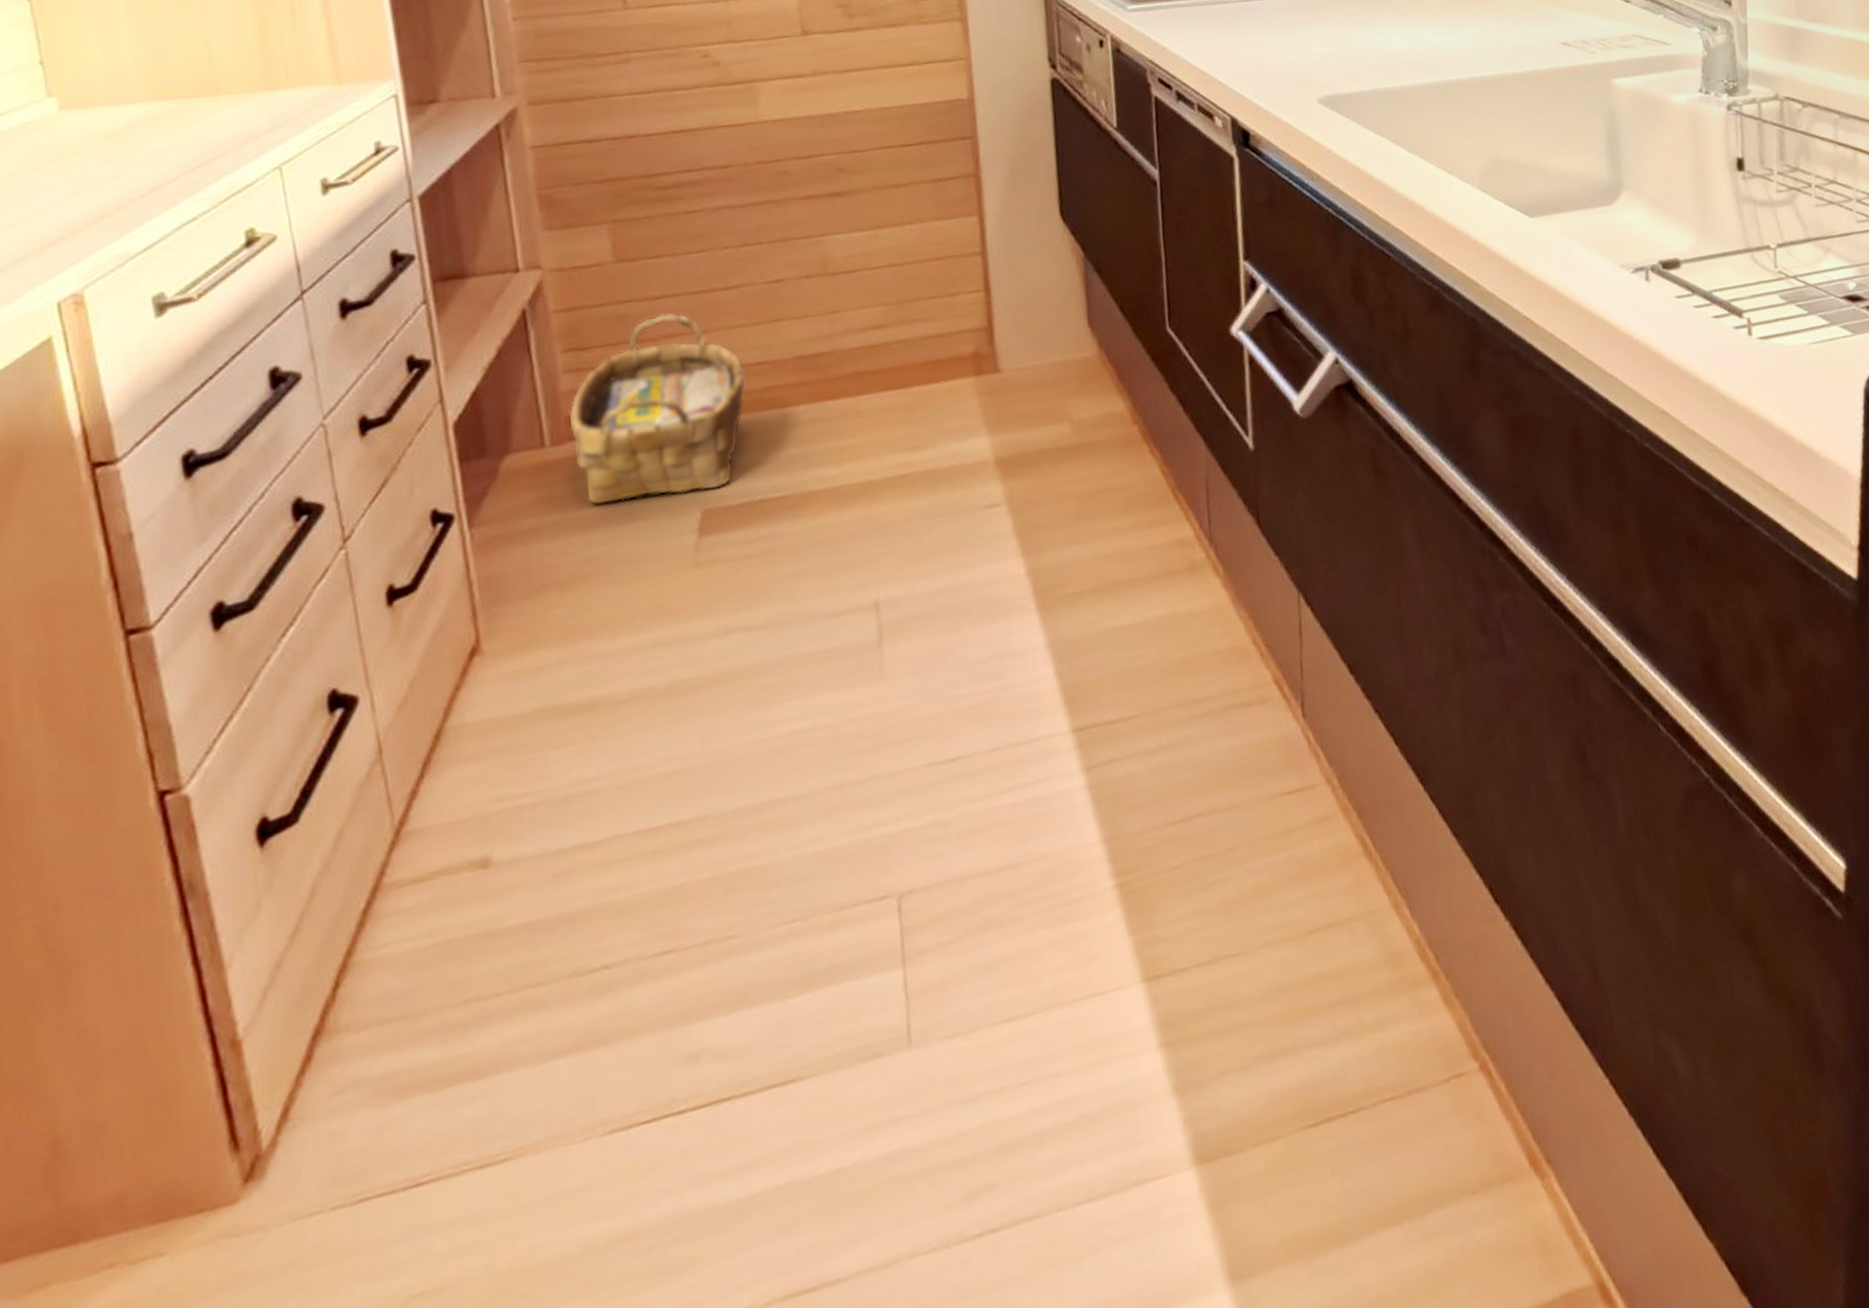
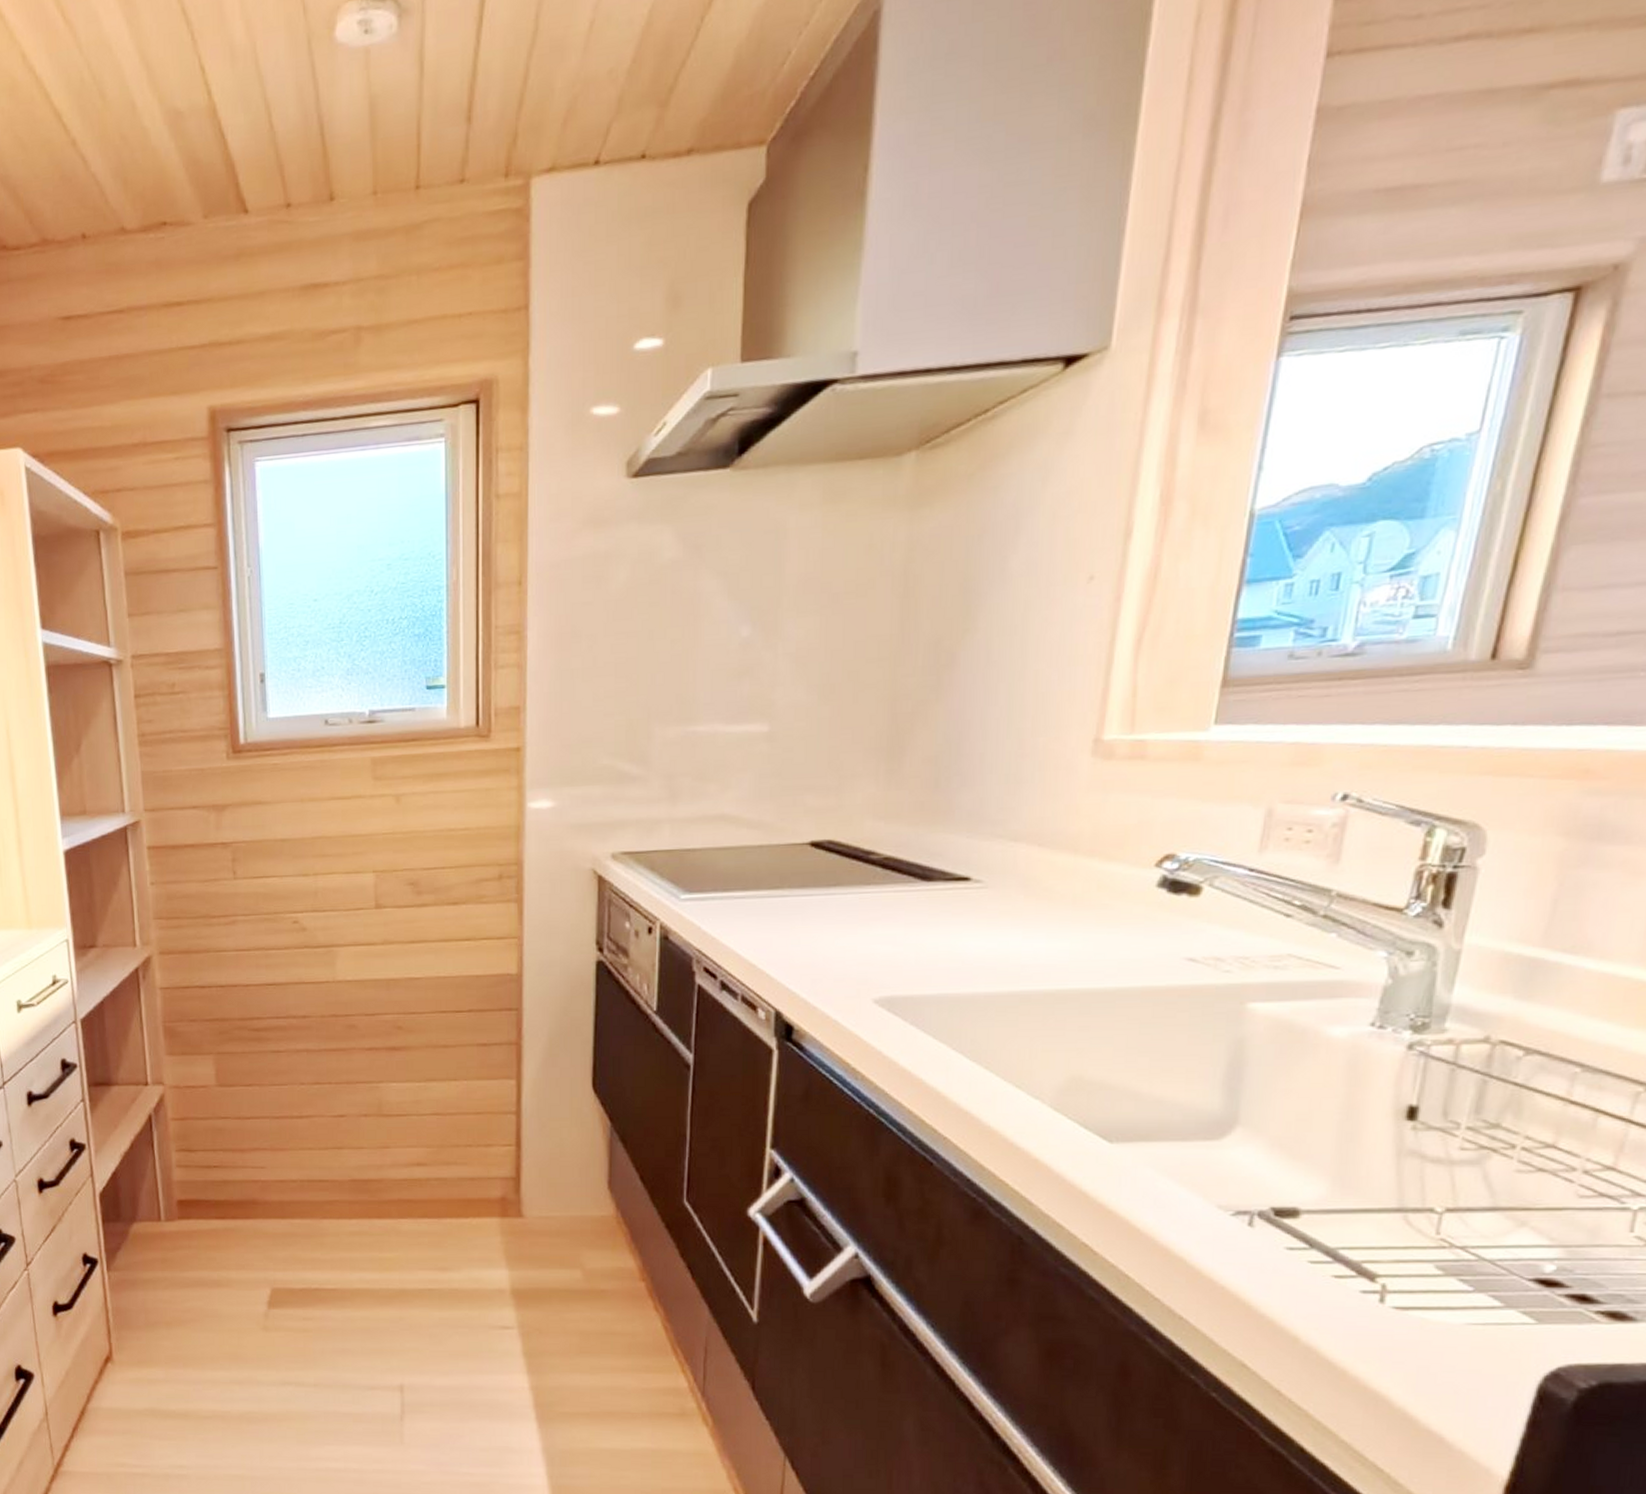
woven basket: present [568,313,746,505] -> none [178,1132,311,1274]

